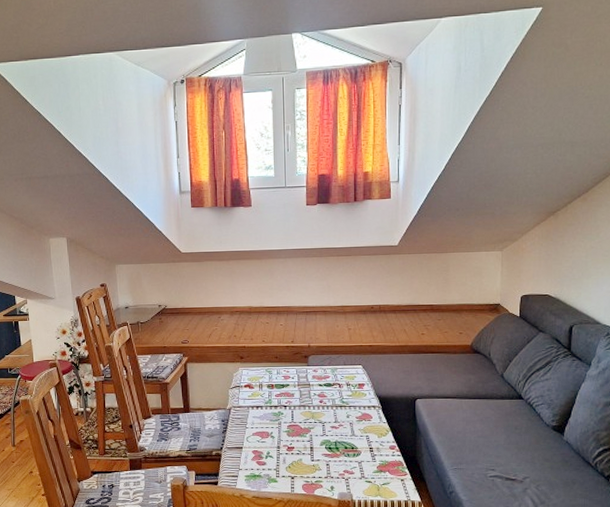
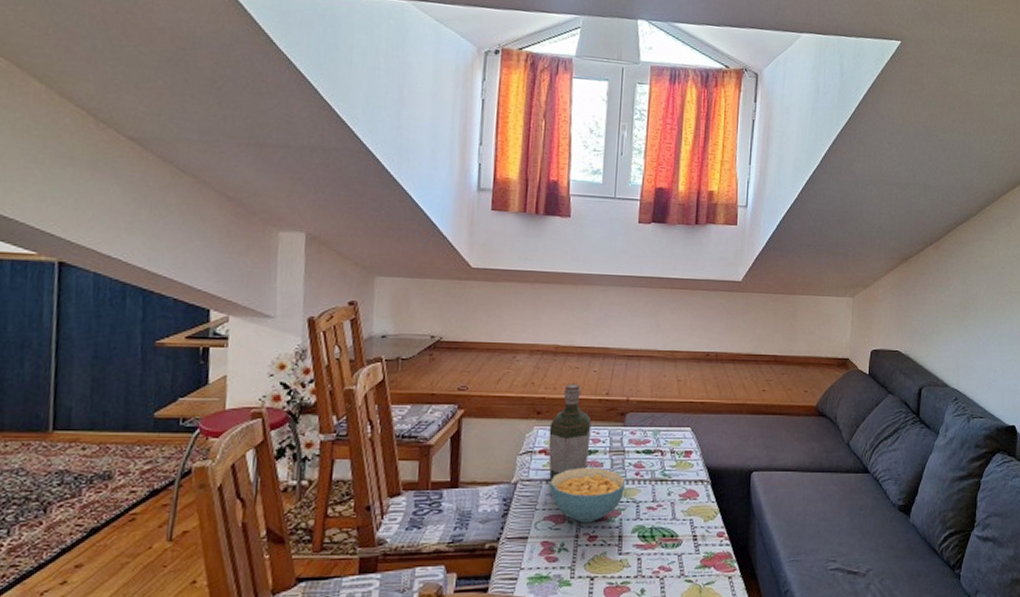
bottle: none [250,335,283,406] -> present [548,383,592,480]
cereal bowl: none [255,397,313,438] -> present [550,467,626,523]

